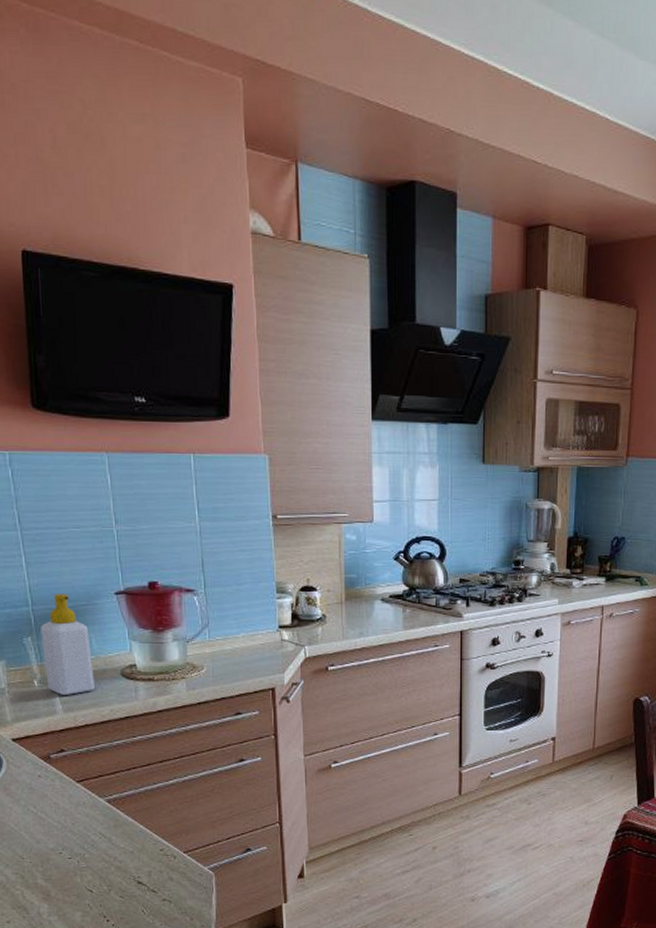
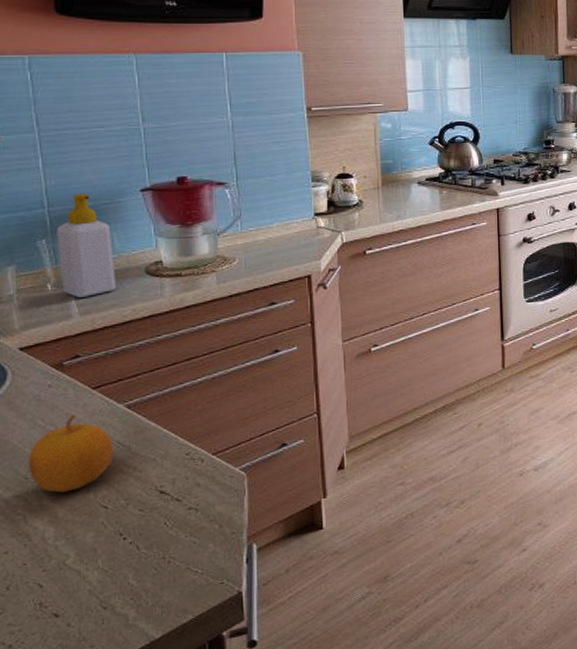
fruit: none [23,804,97,874] -> present [28,414,114,493]

